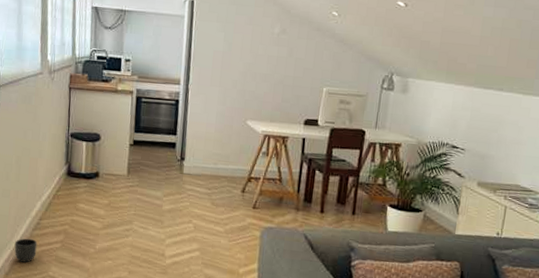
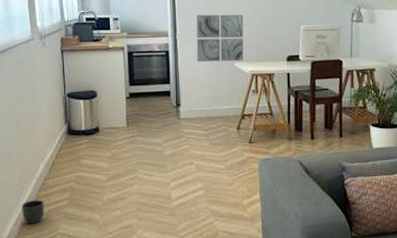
wall art: none [207,64,263,120] -> present [196,14,244,62]

